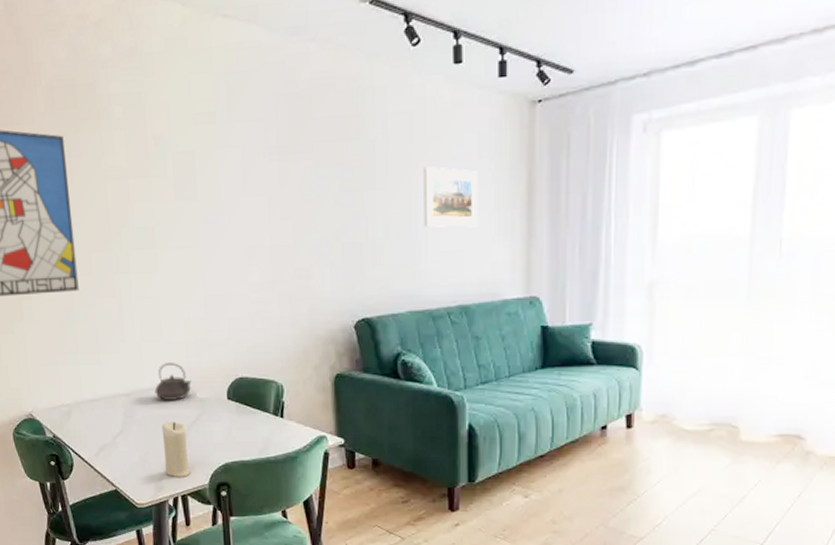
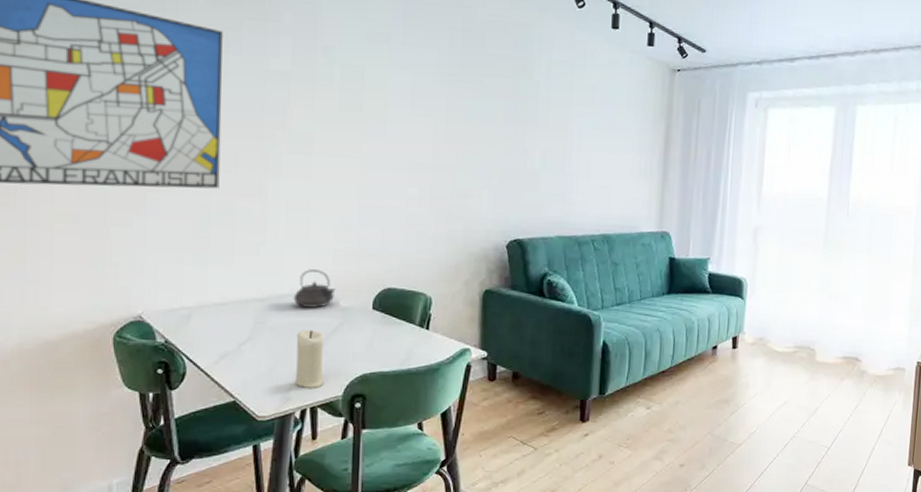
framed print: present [423,166,478,228] -> none [577,111,626,168]

